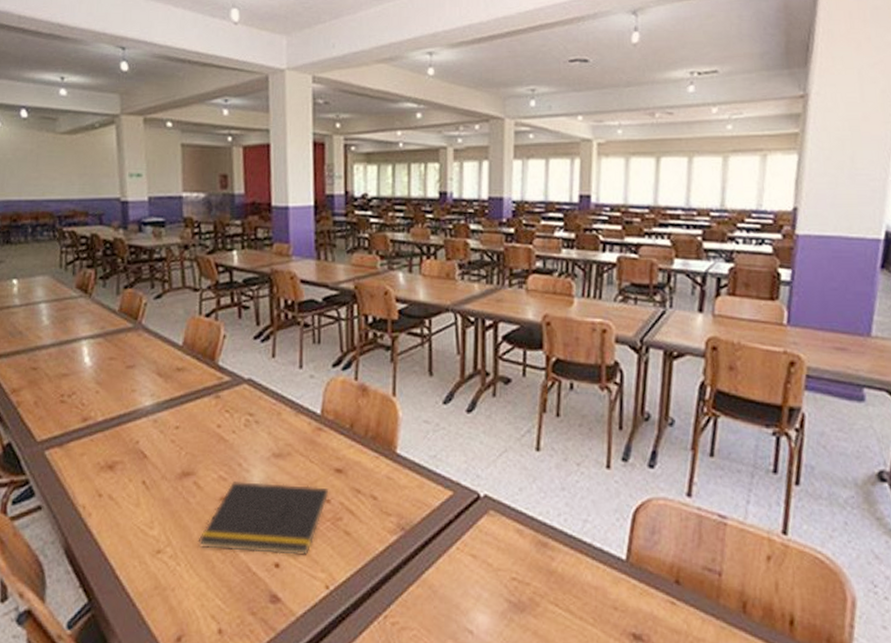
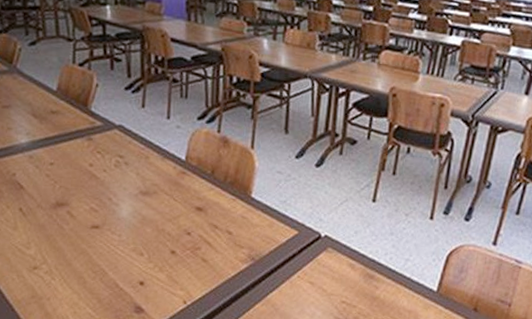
notepad: present [198,482,329,555] -> none [71,213,190,276]

